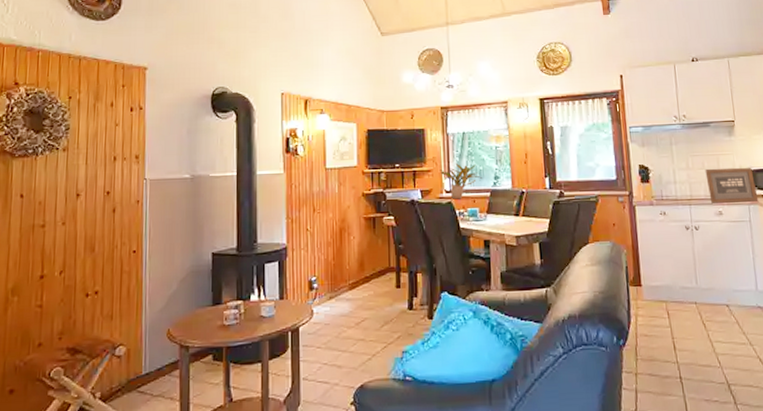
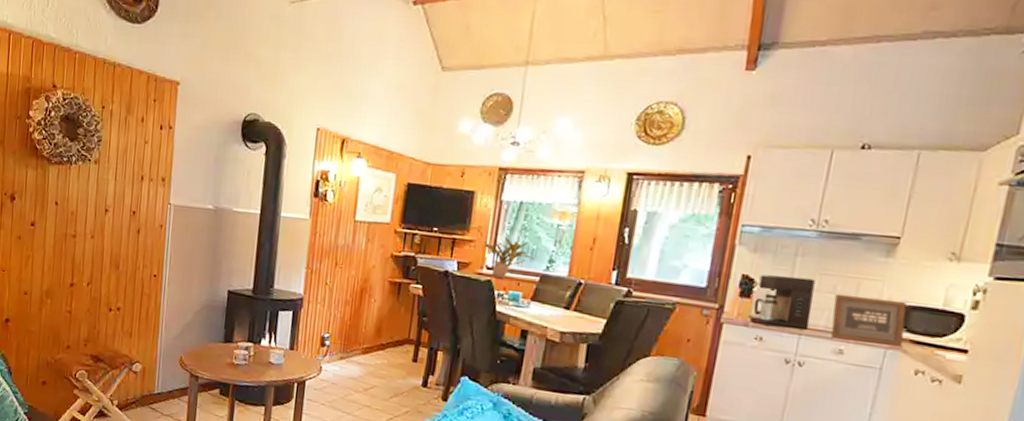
coffee maker: none [651,160,695,203] -> present [749,274,815,331]

